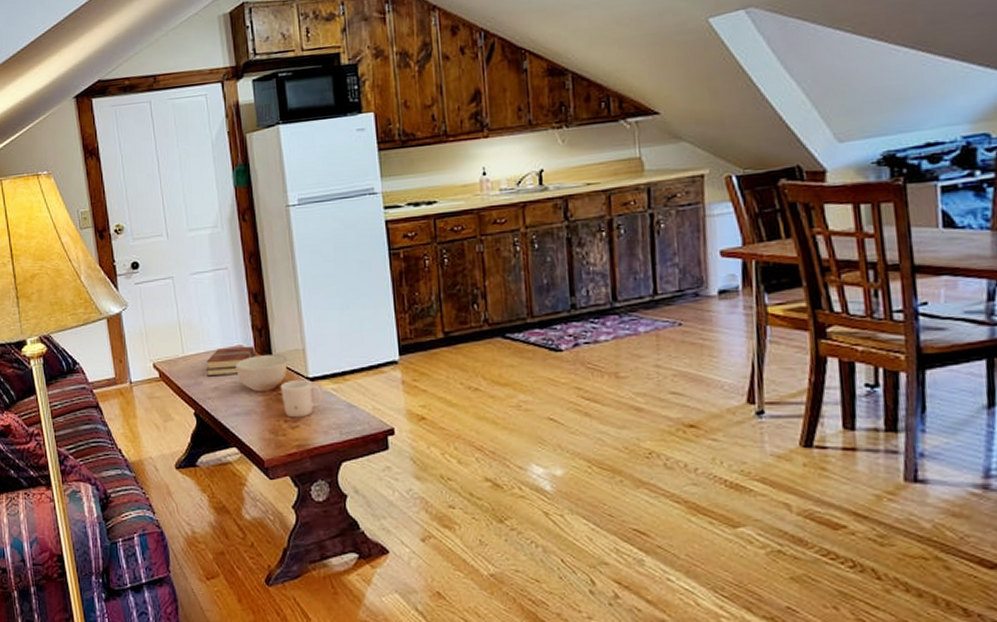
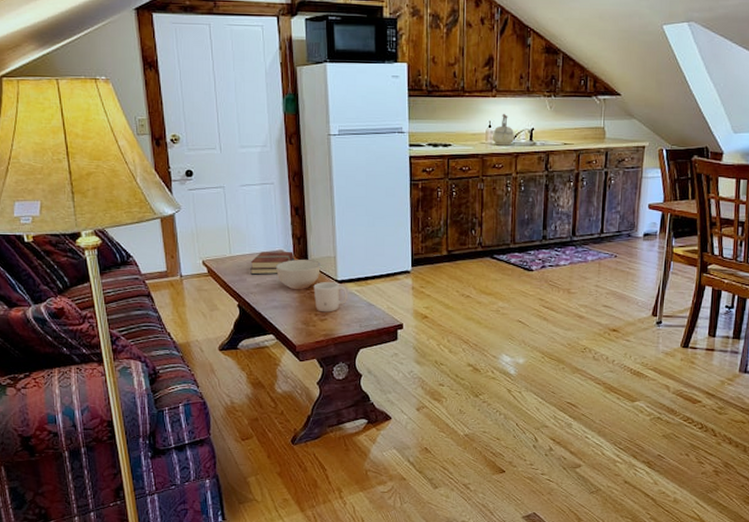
kettle: none [488,157,519,196] -> present [492,114,515,146]

